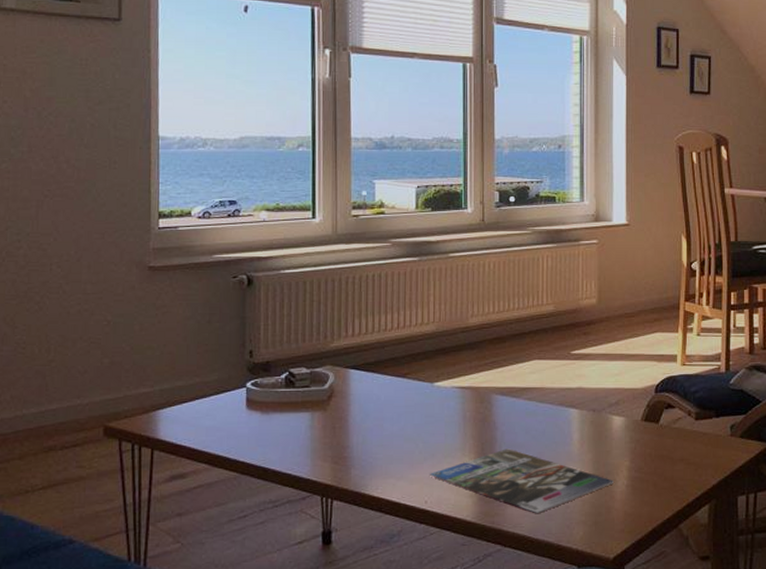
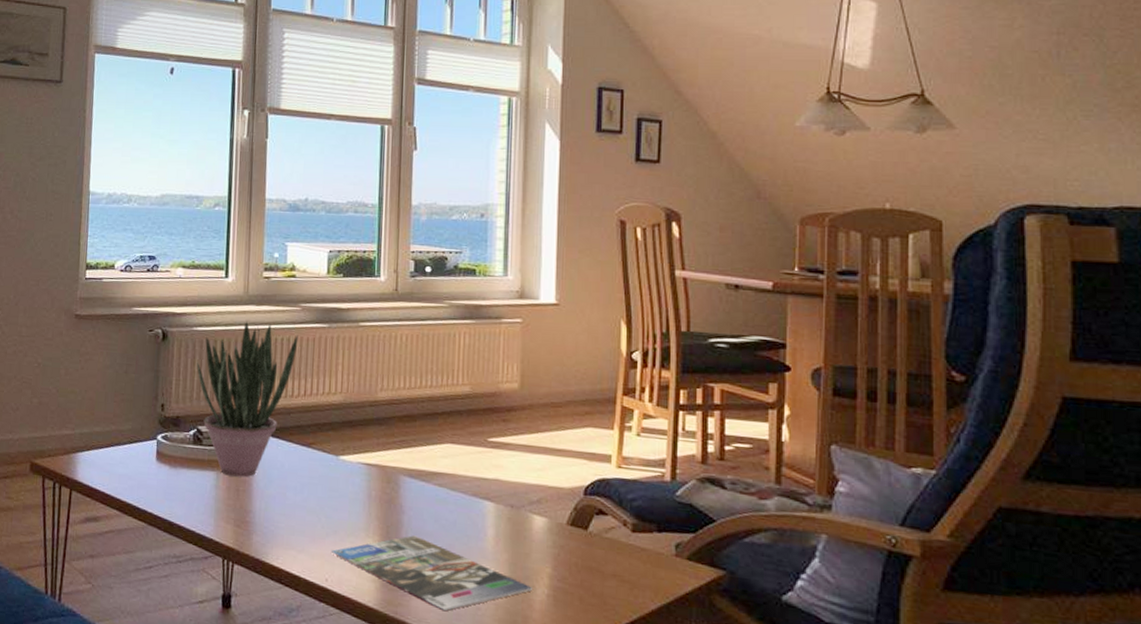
potted plant: none [286,260,390,415] -> present [197,321,298,477]

